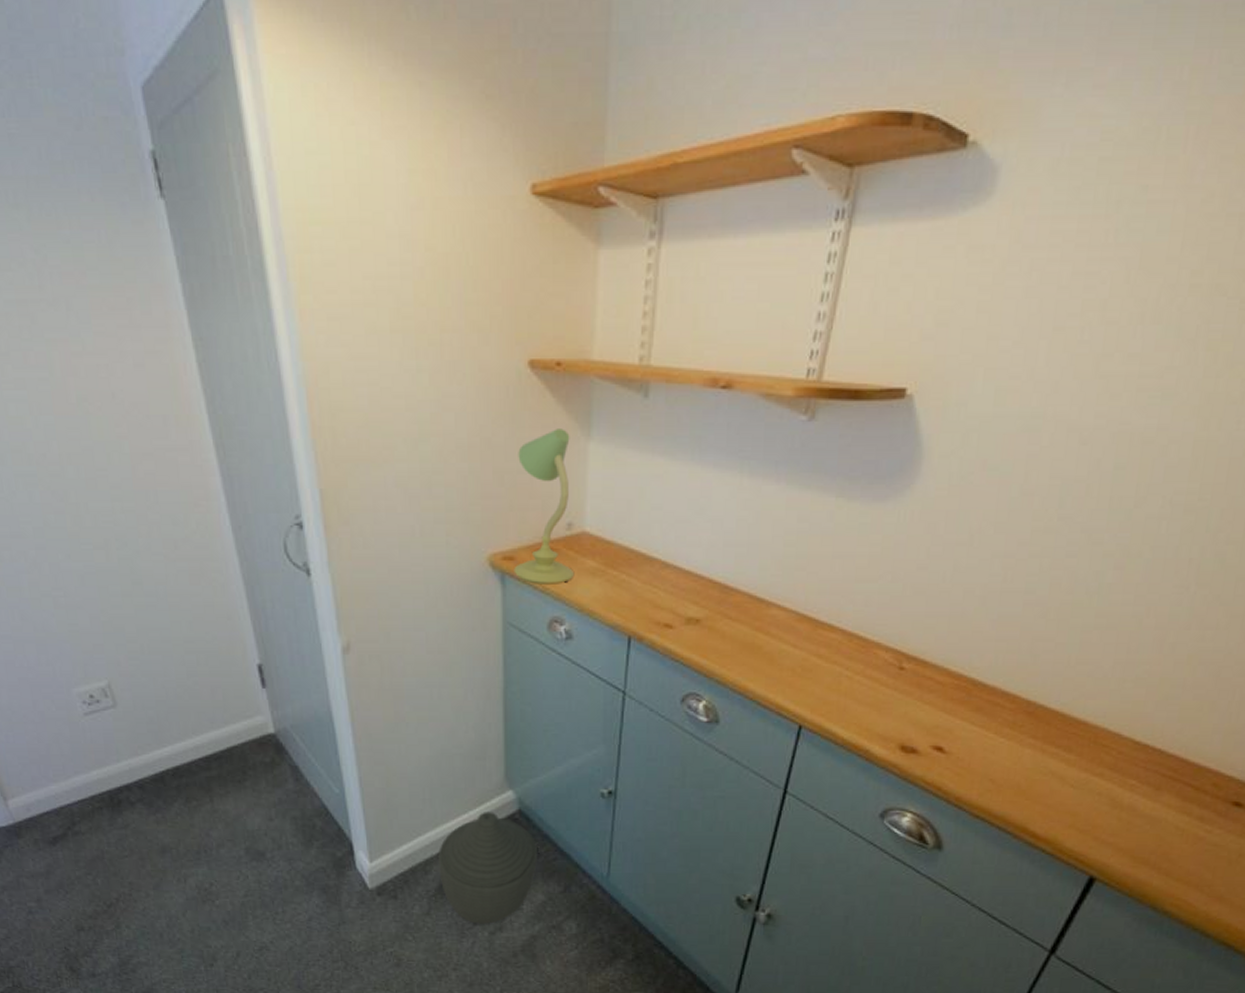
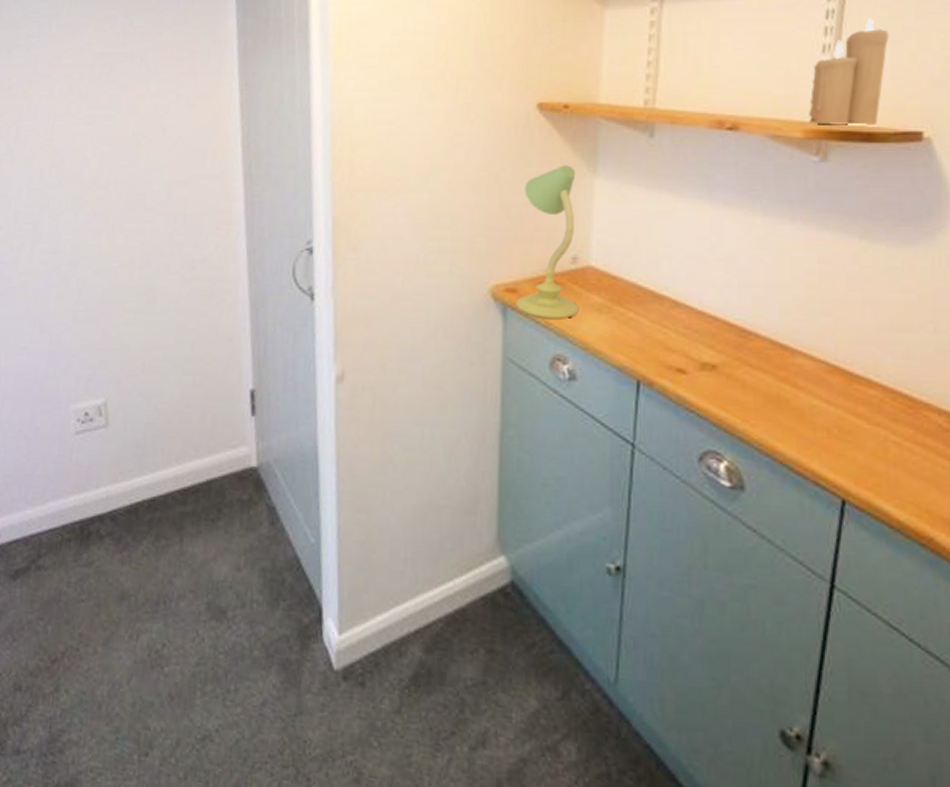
woven basket: present [437,812,538,924] -> none [415,581,532,735]
candle: none [801,263,888,382] -> present [809,19,889,125]

